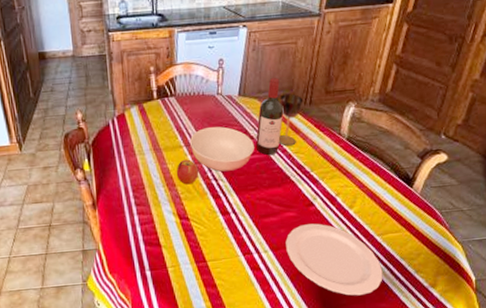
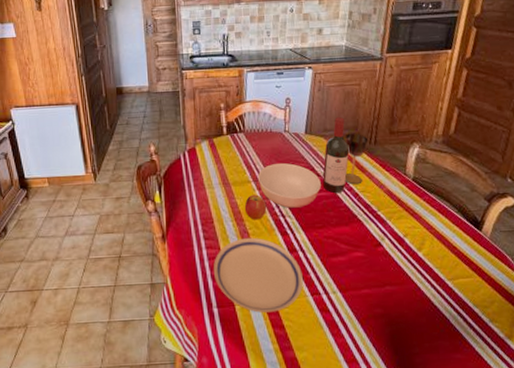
plate: none [146,201,235,274] -> present [214,237,303,313]
plate: present [286,223,383,296] -> none [354,265,457,345]

